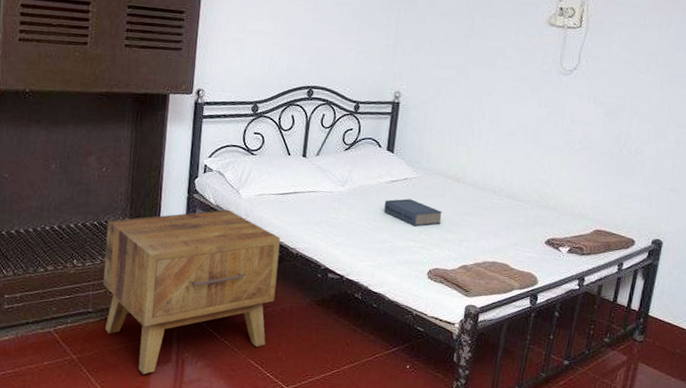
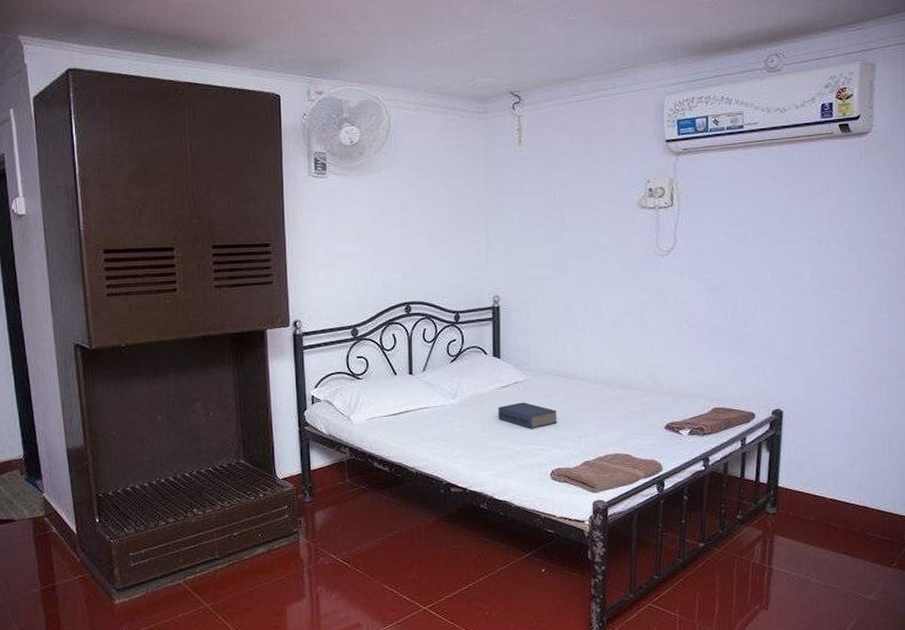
side table: present [103,210,280,375] -> none [222,438,401,614]

